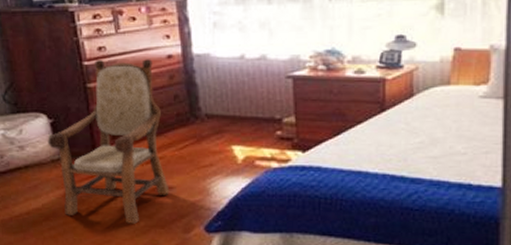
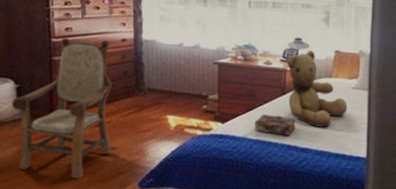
book: none [346,138,401,163] -> present [254,114,296,136]
teddy bear: none [385,50,474,151] -> present [287,50,348,127]

